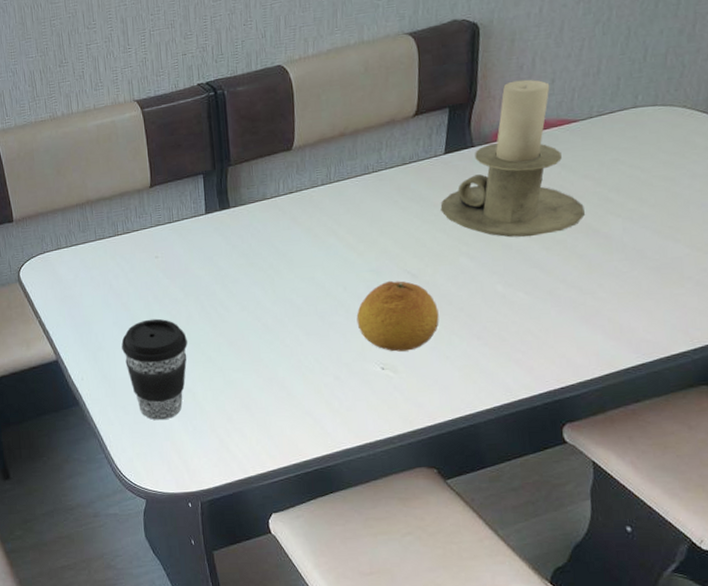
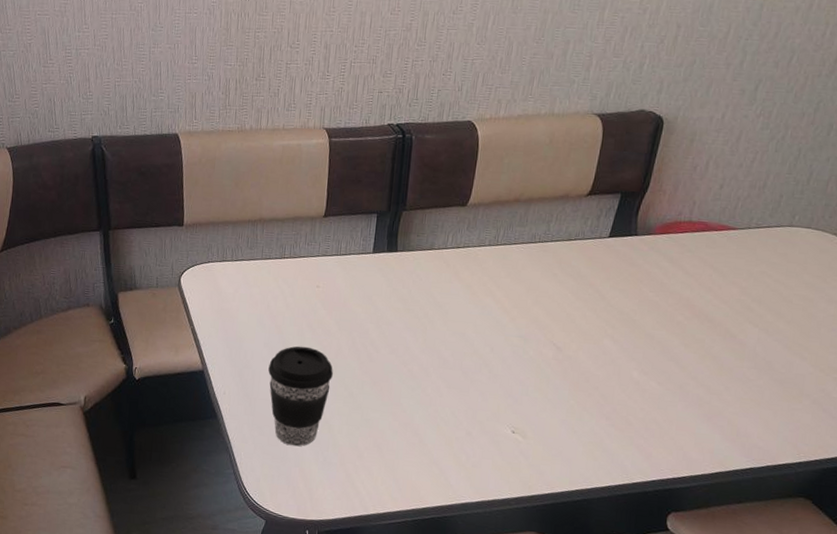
fruit: present [356,280,439,352] -> none [497,349,575,420]
candle holder: present [440,79,585,238] -> none [595,179,727,331]

